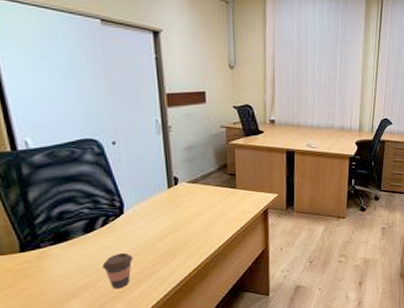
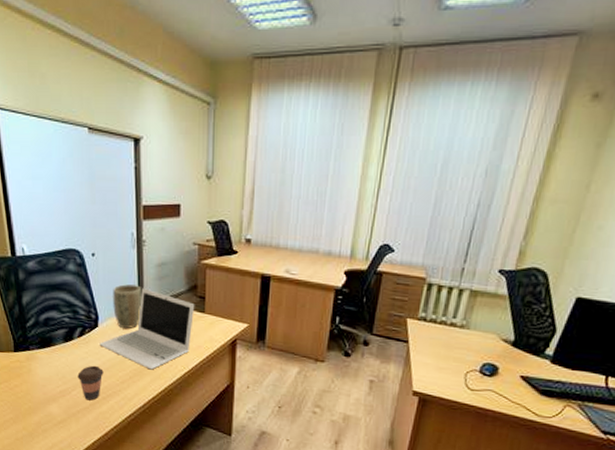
laptop: none [126,171,226,248] -> present [99,288,195,370]
plant pot: none [138,169,172,212] -> present [112,284,142,329]

